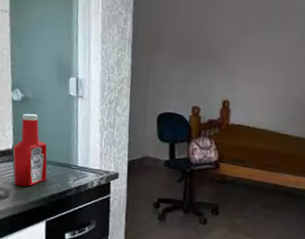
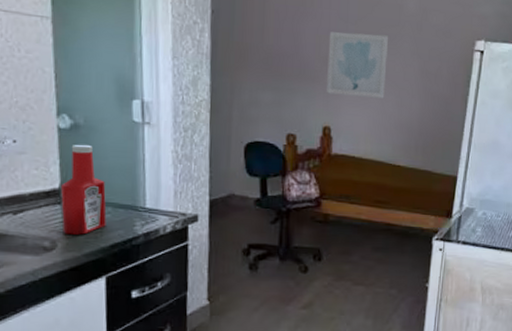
wall art: none [227,19,282,76] -> present [327,32,389,98]

